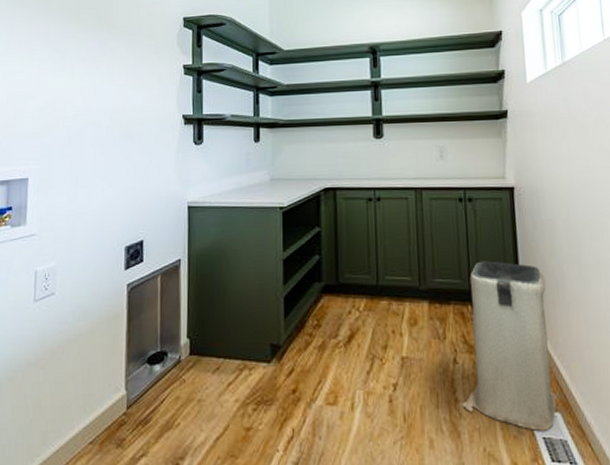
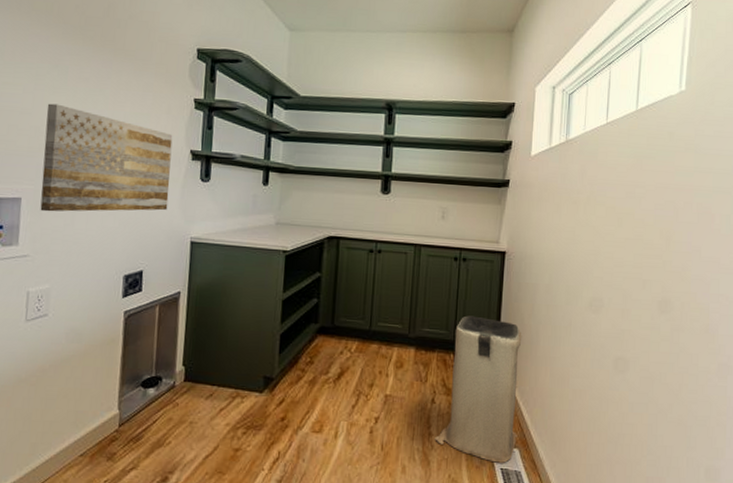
wall art: none [45,85,165,189] -> present [40,103,173,212]

